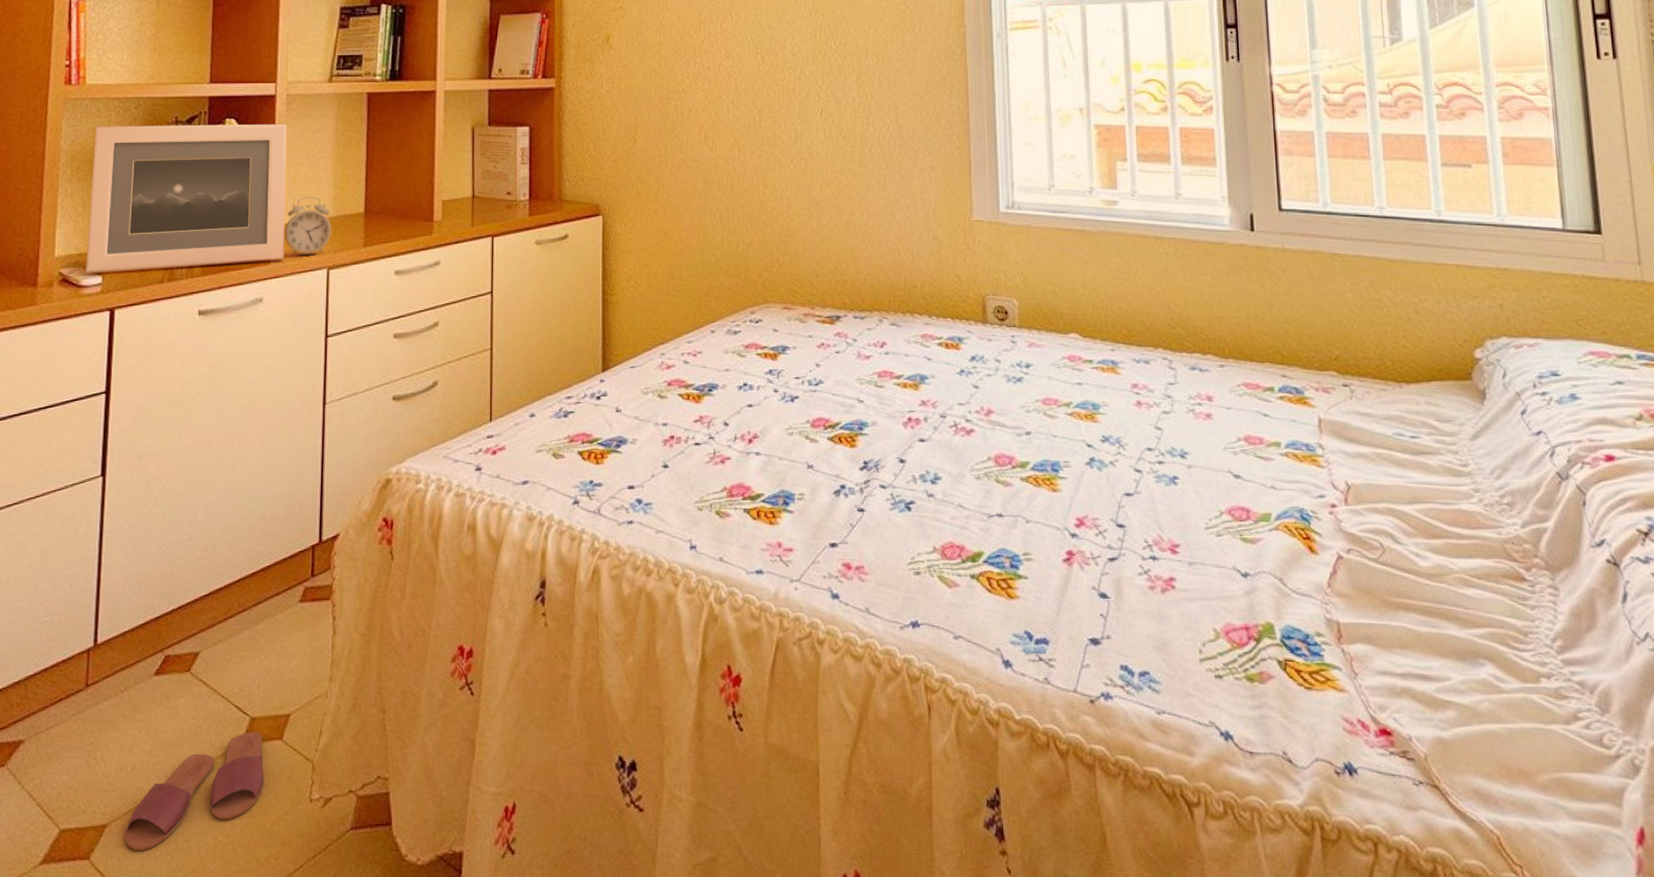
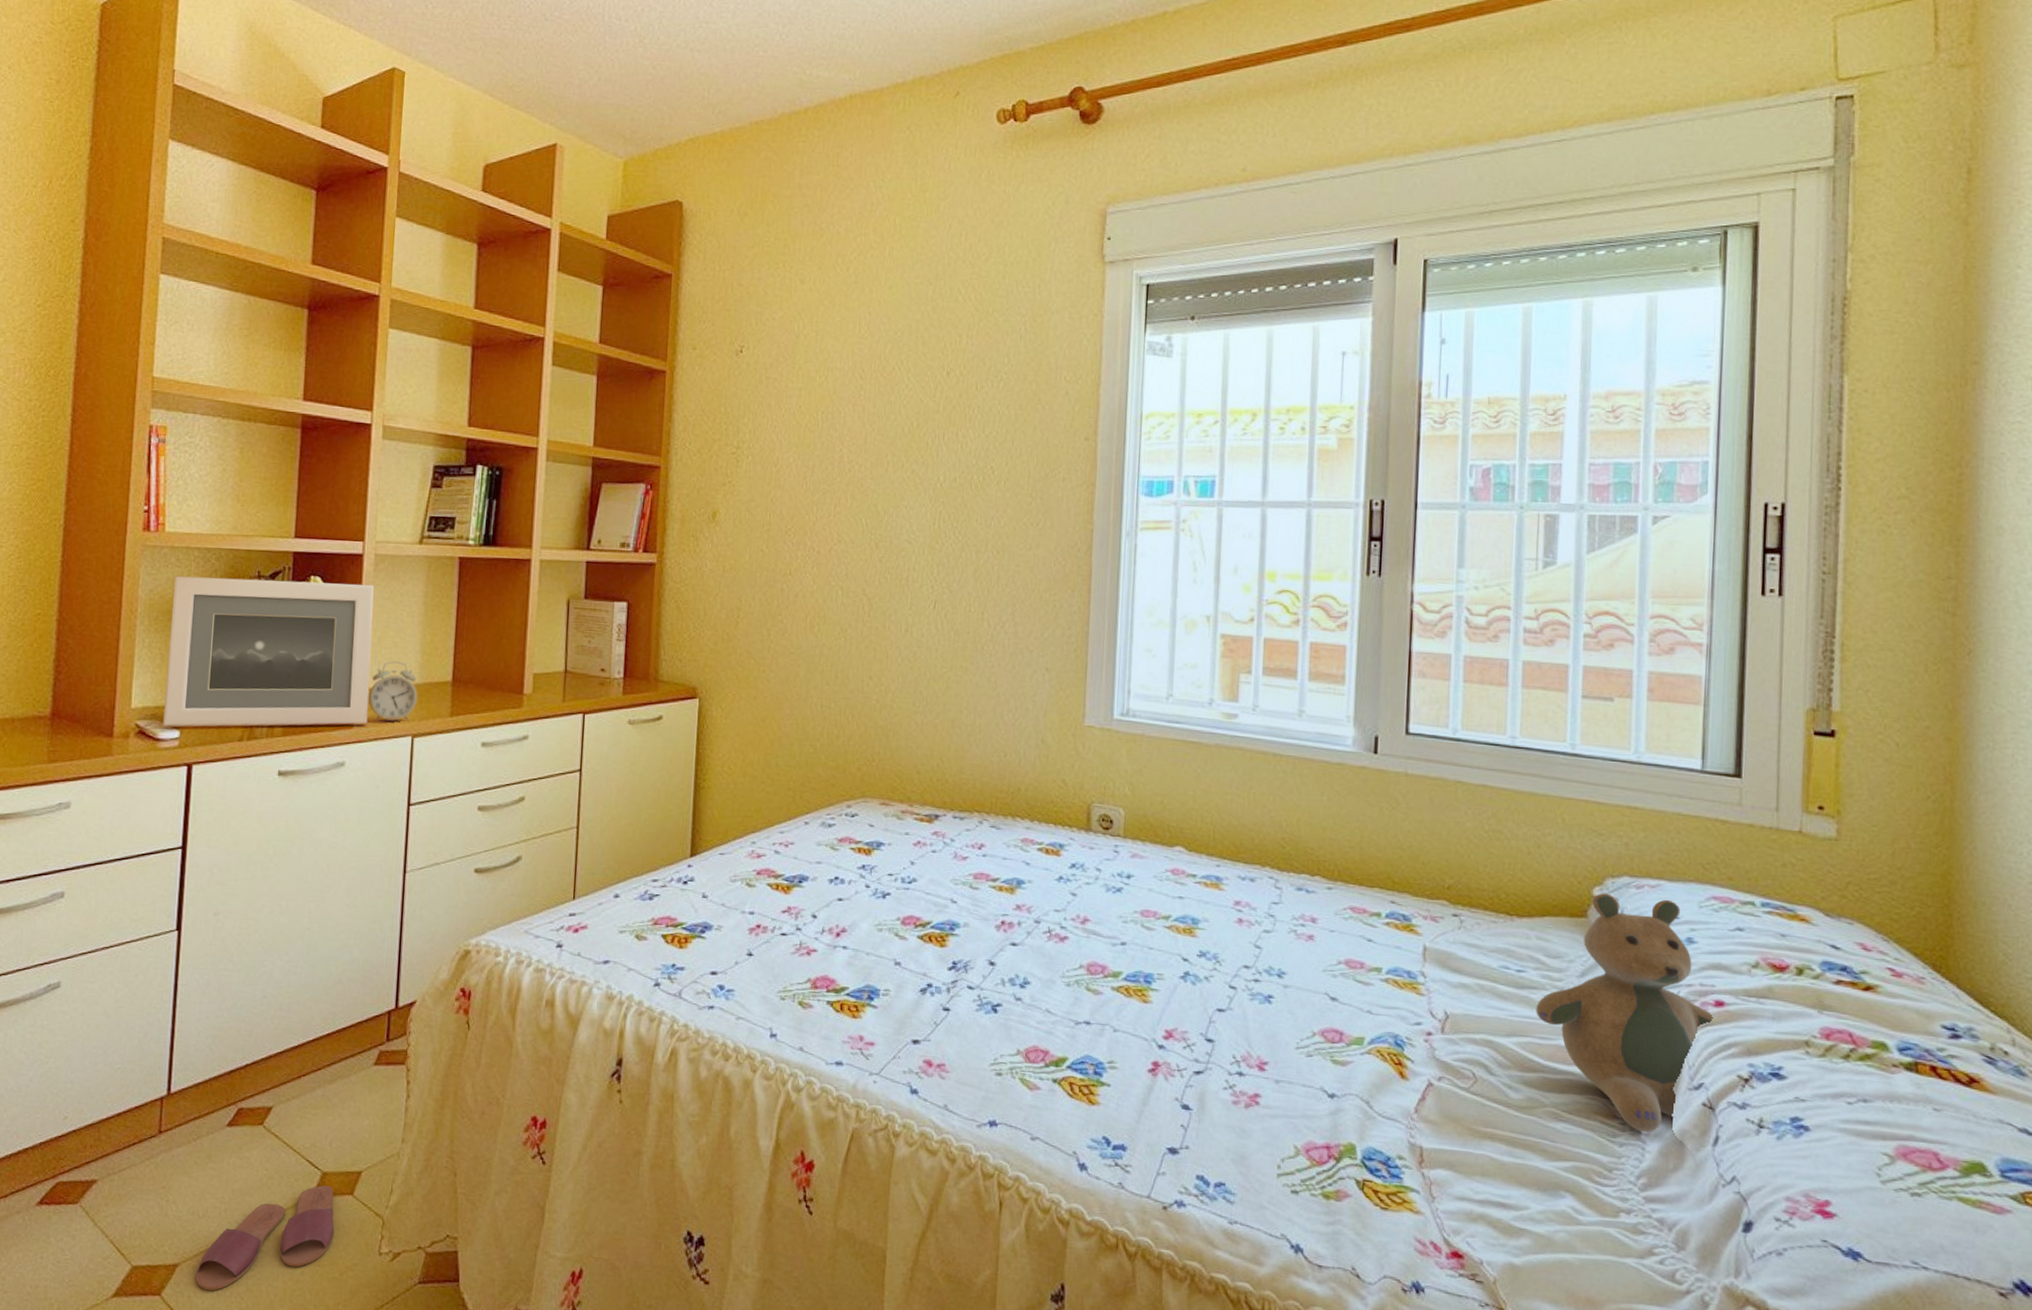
teddy bear: none [1433,355,1607,594] -> present [1536,893,1715,1133]

